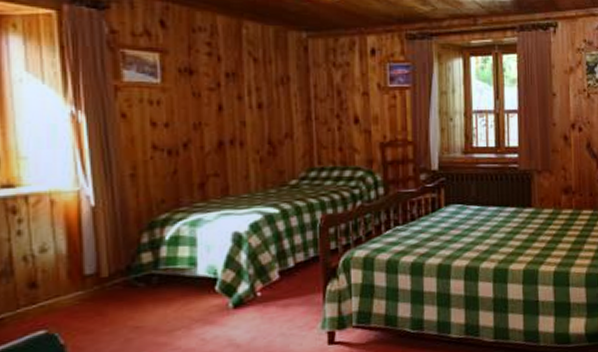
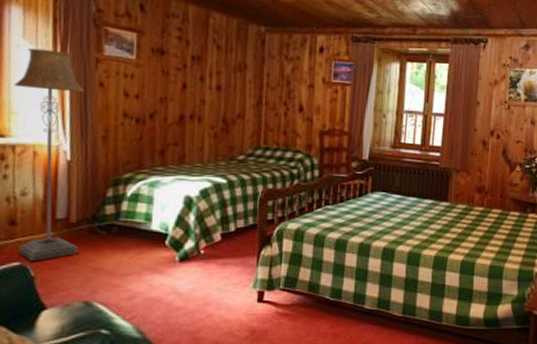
floor lamp: none [19,81,114,328] -> present [13,47,85,262]

